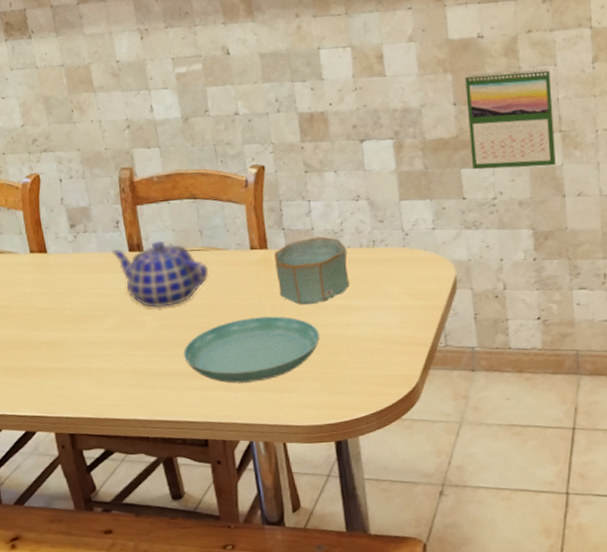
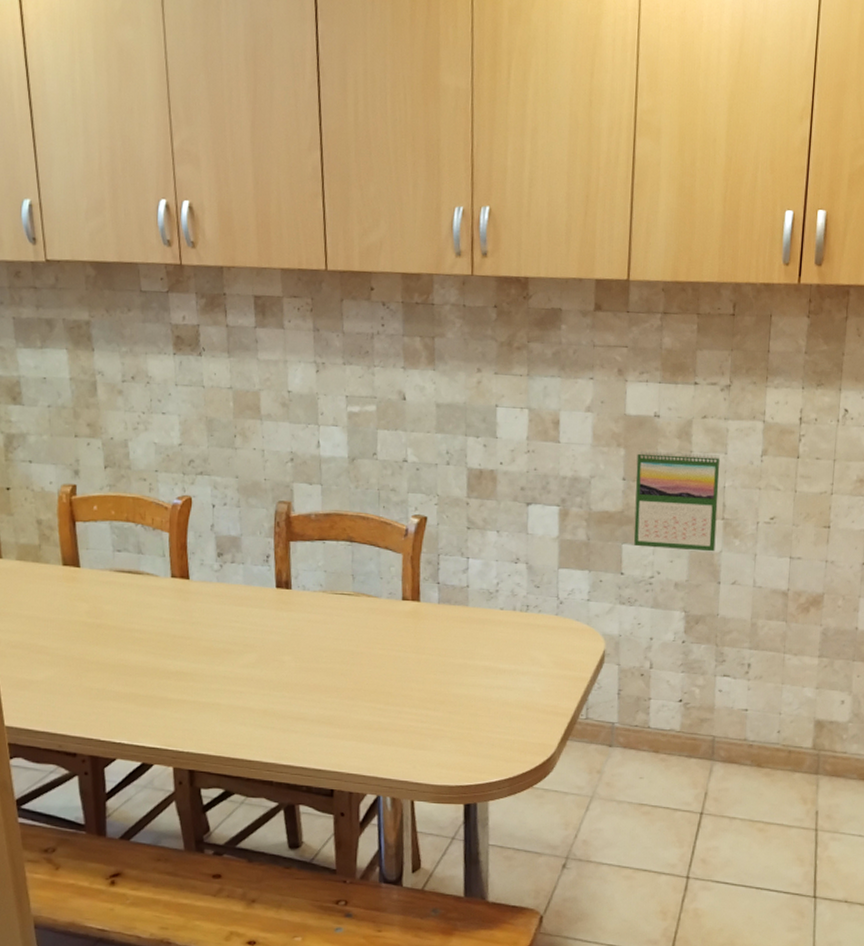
teapot: present [111,241,209,308] -> none [257,580,357,650]
saucer: present [184,316,320,383] -> none [320,669,462,736]
bowl: present [275,236,349,305] -> none [425,595,500,663]

